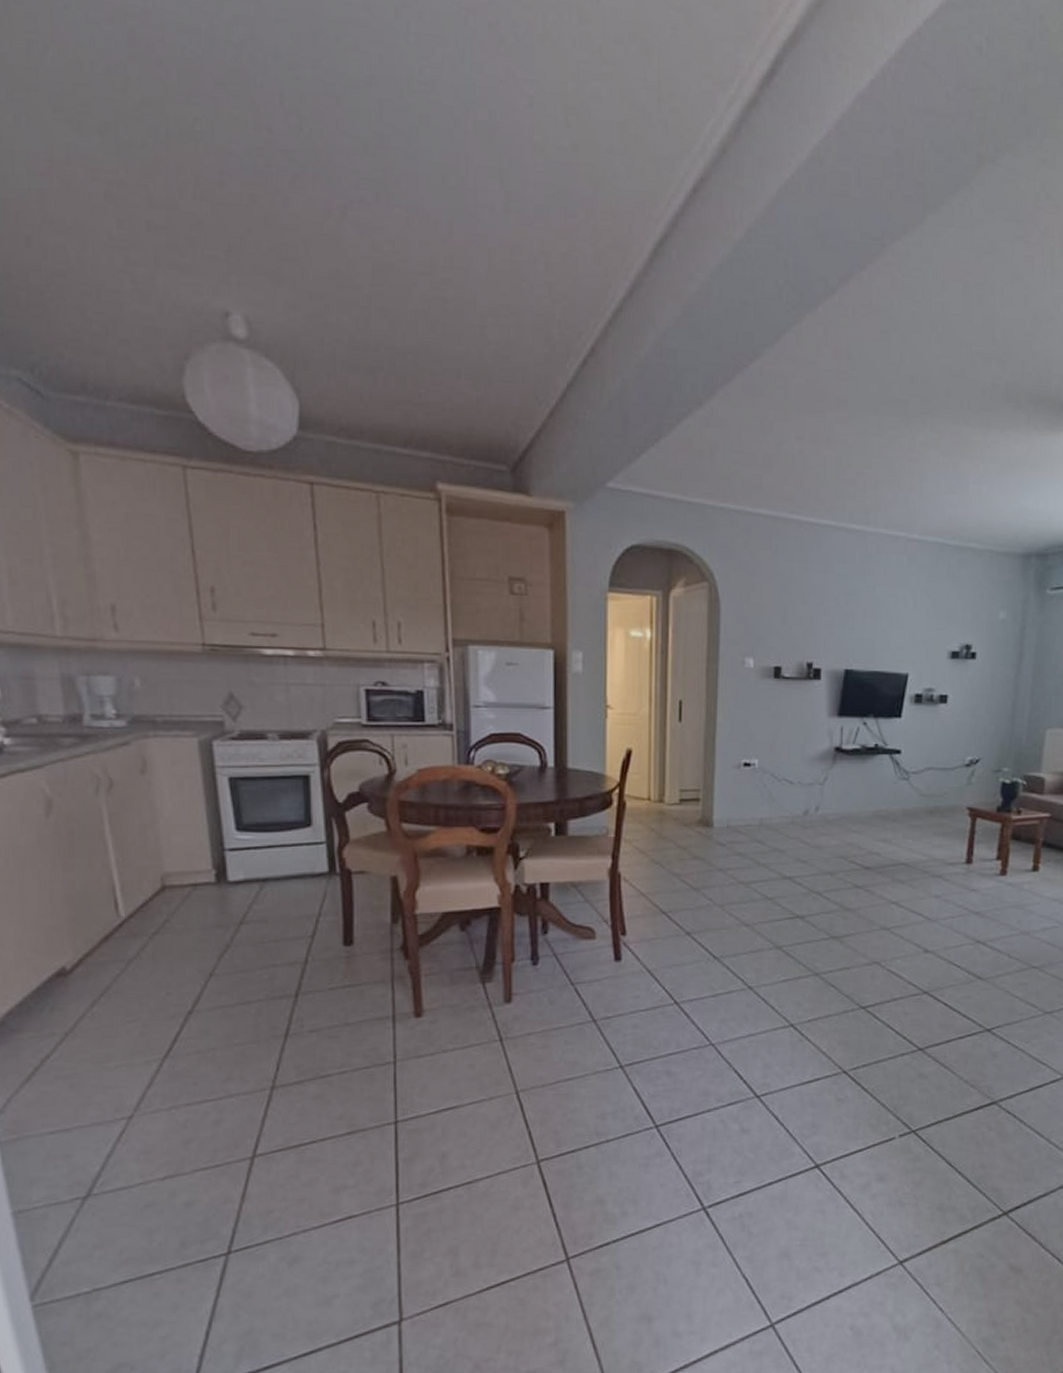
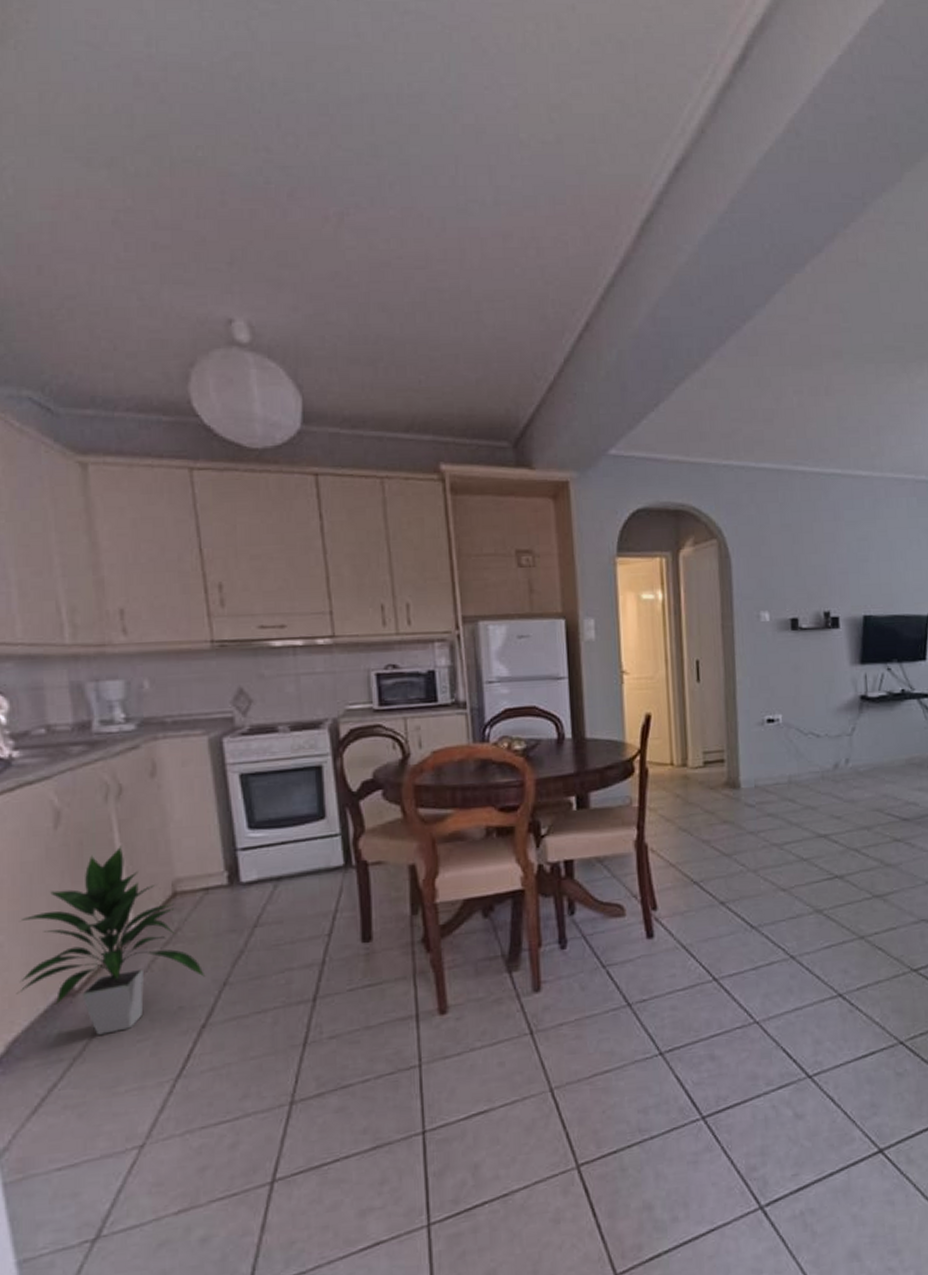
indoor plant: none [9,838,193,1014] -> present [16,845,206,1035]

